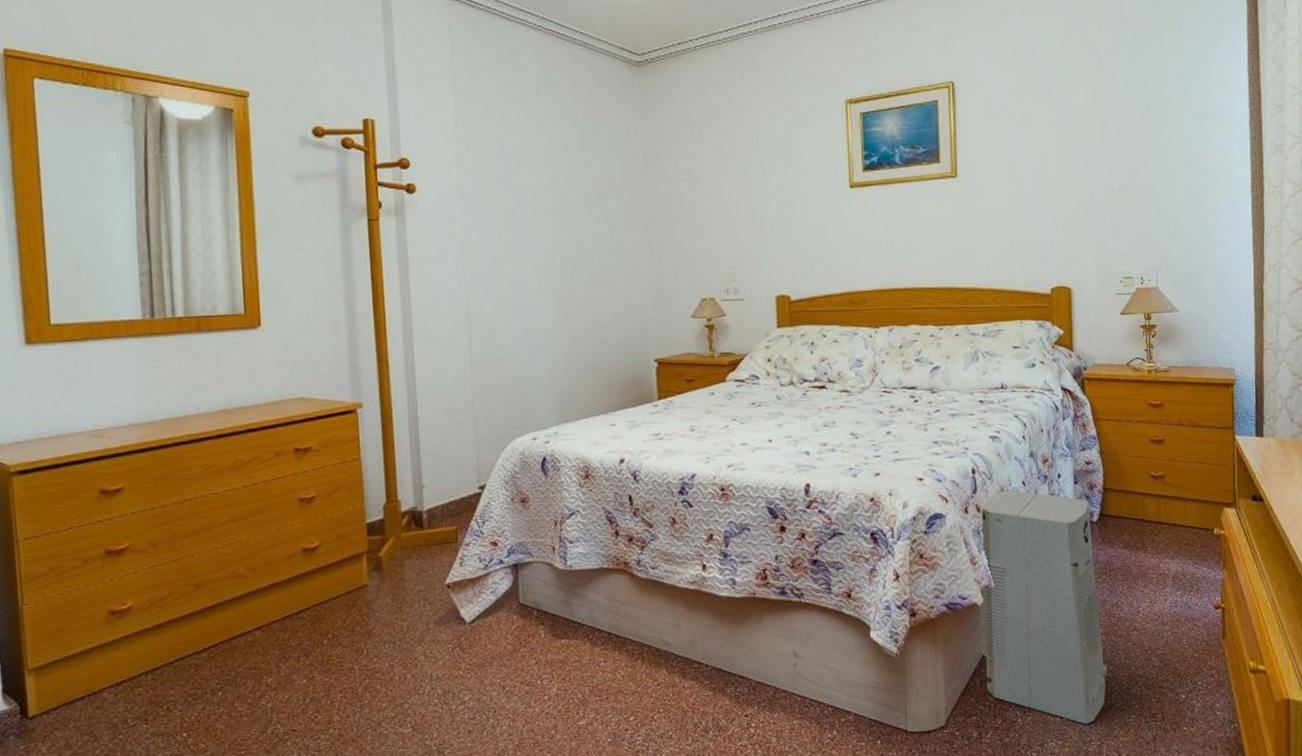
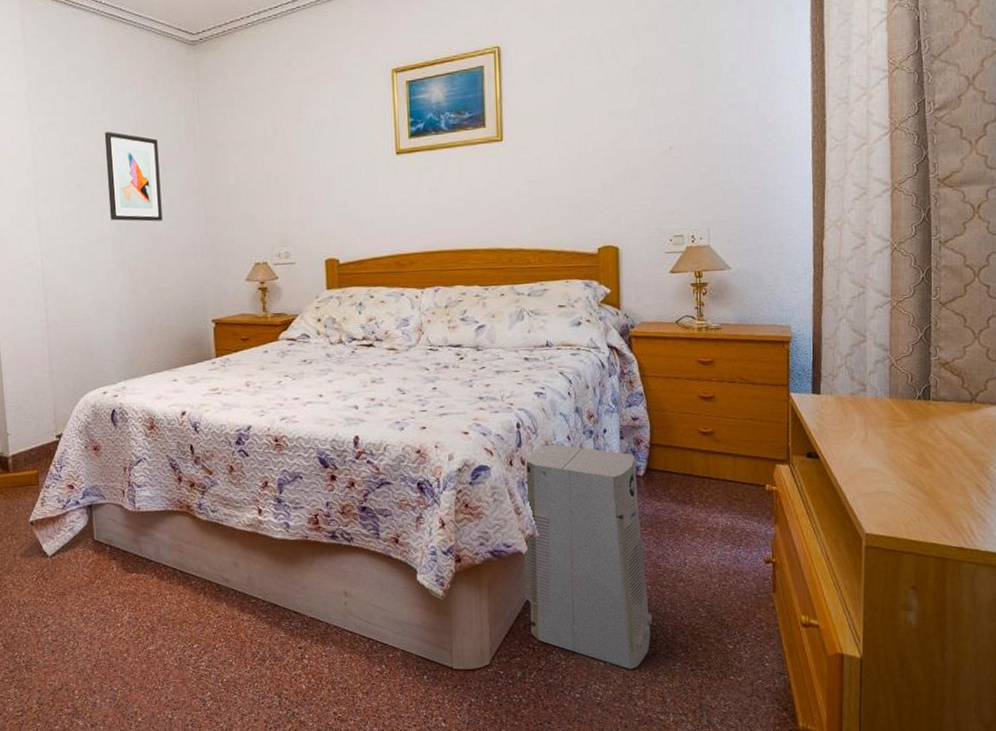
wall art: none [539,155,602,252] -> present [104,132,163,222]

